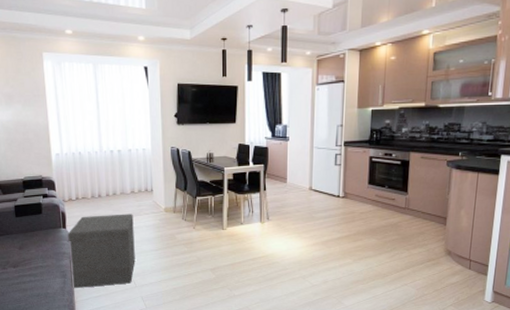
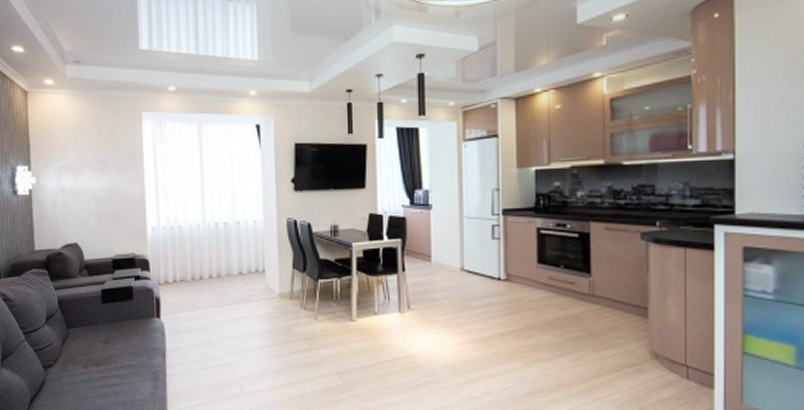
ottoman: present [68,214,135,289] -> none [162,300,243,395]

